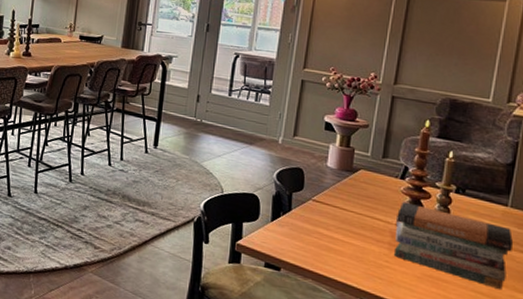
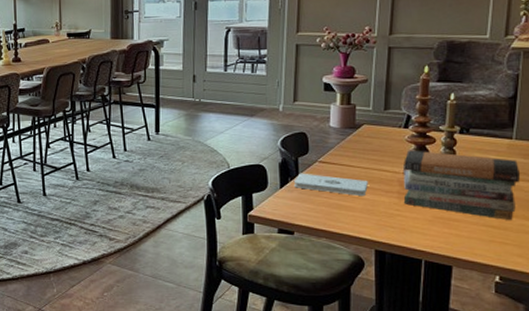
notepad: none [285,208,360,241] -> present [293,173,368,196]

